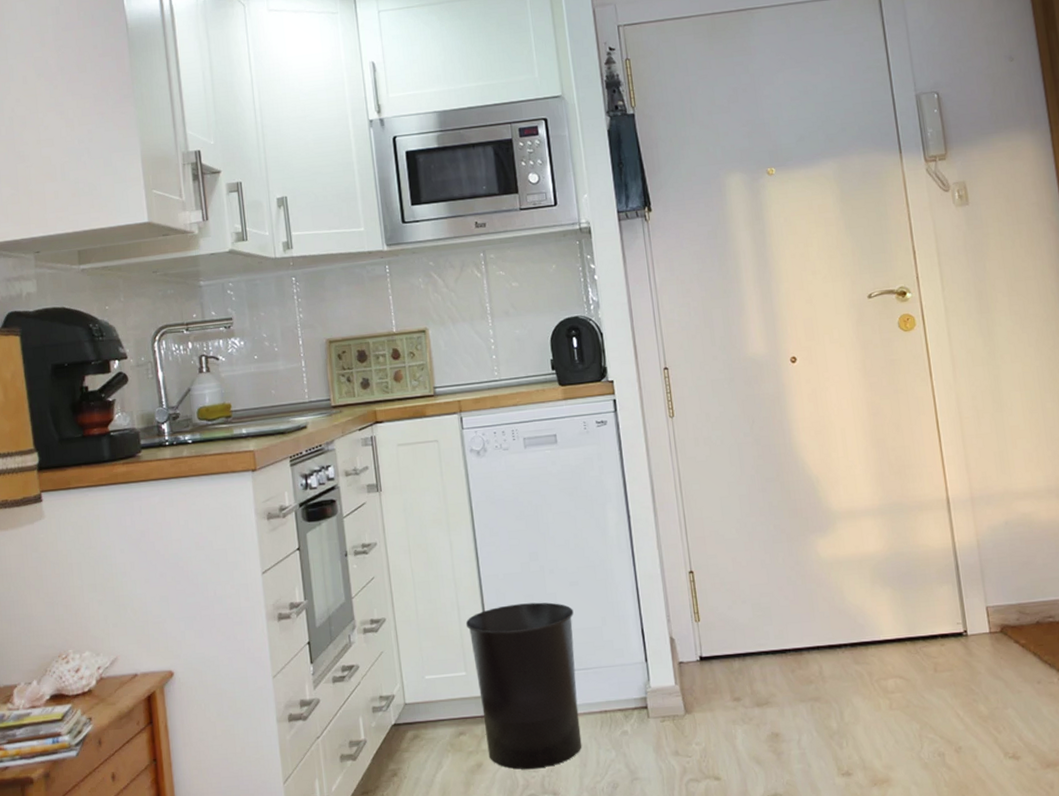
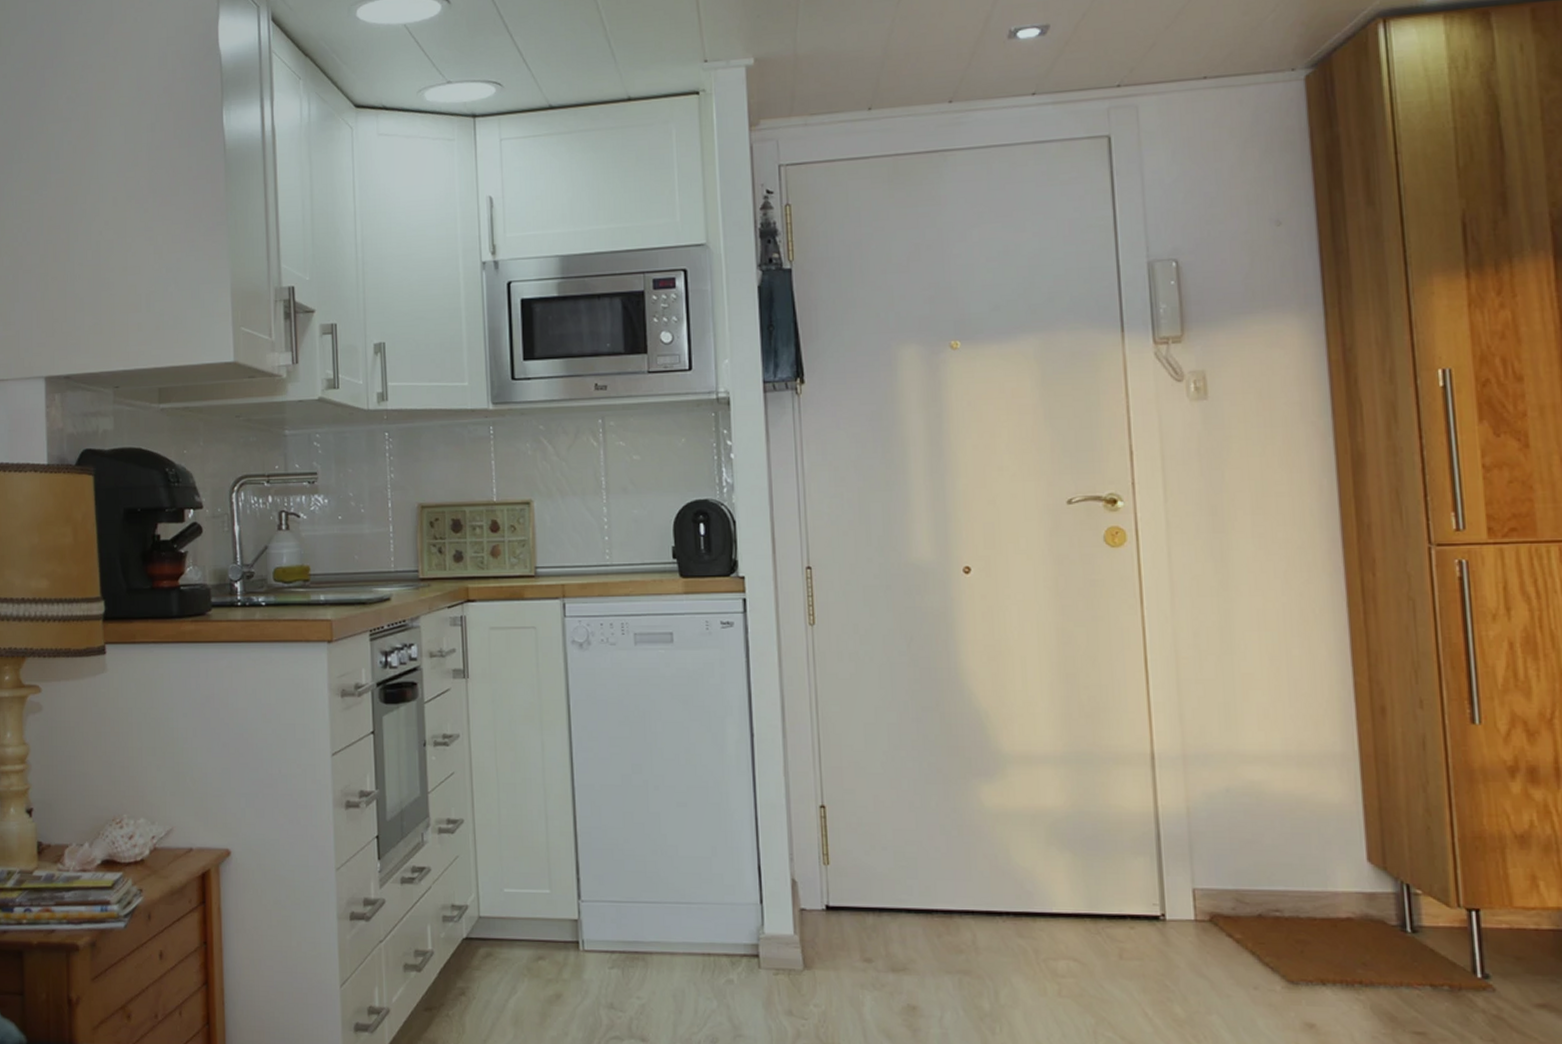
waste bin: present [465,602,582,769] -> none [553,820,679,1009]

